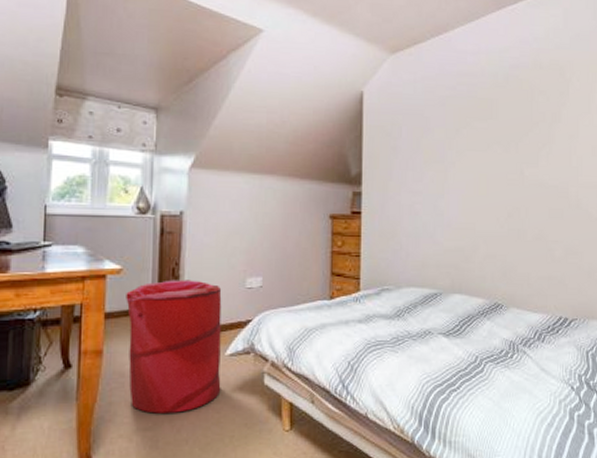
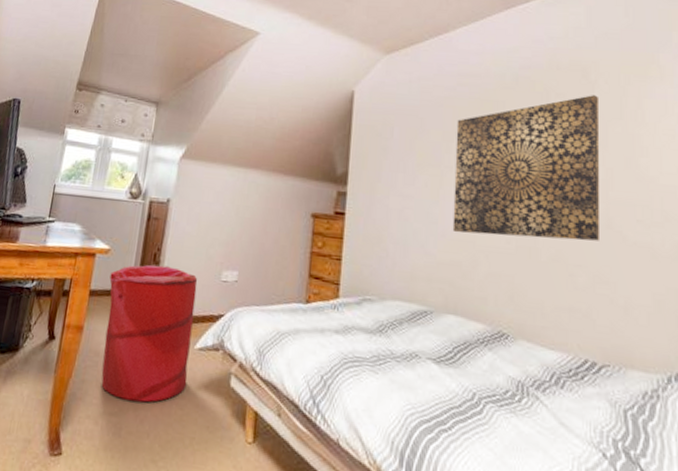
wall art: none [456,92,573,222] -> present [452,95,601,241]

